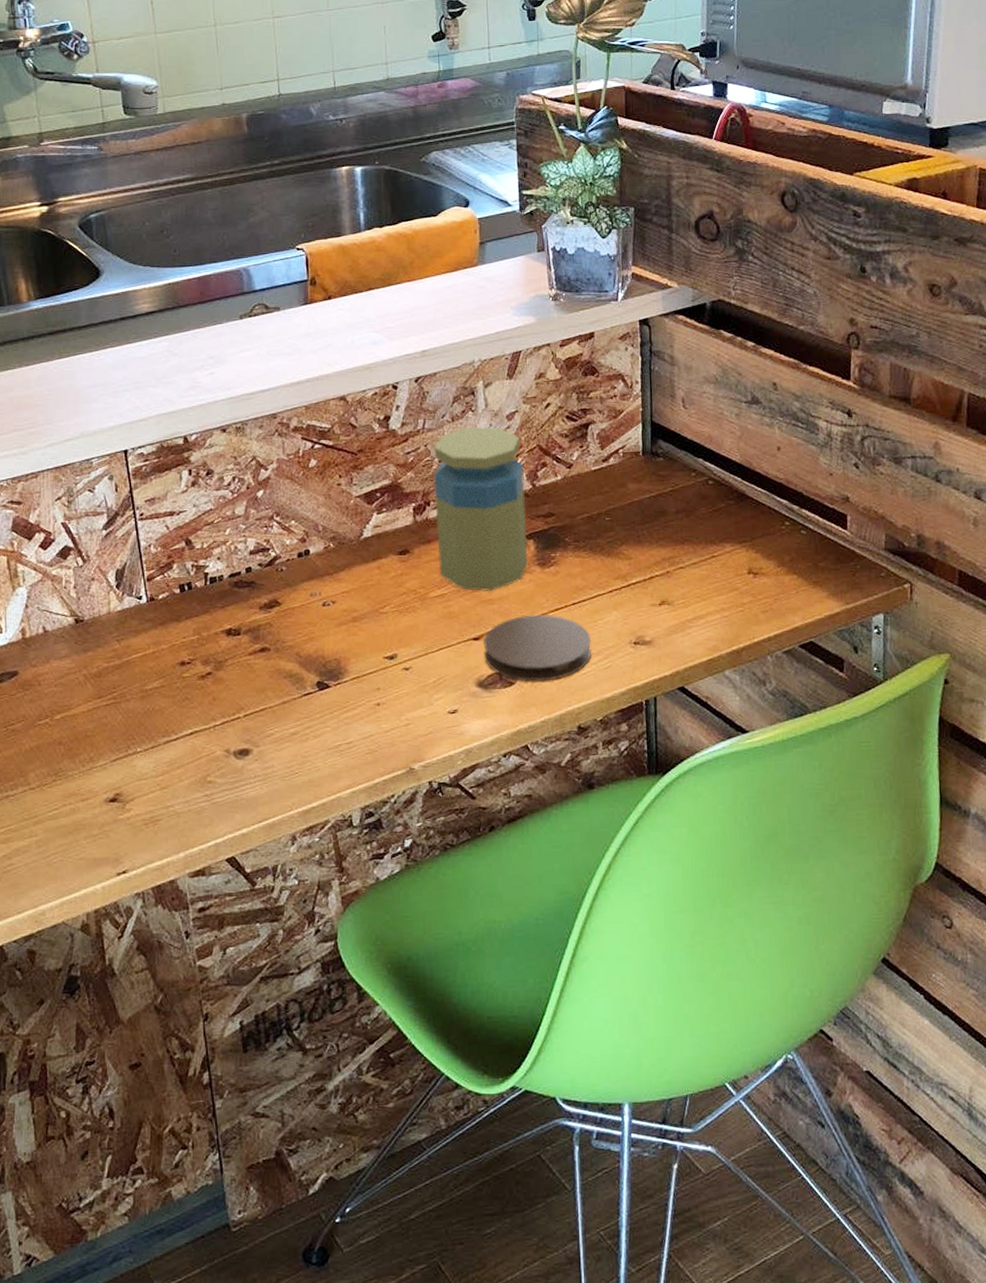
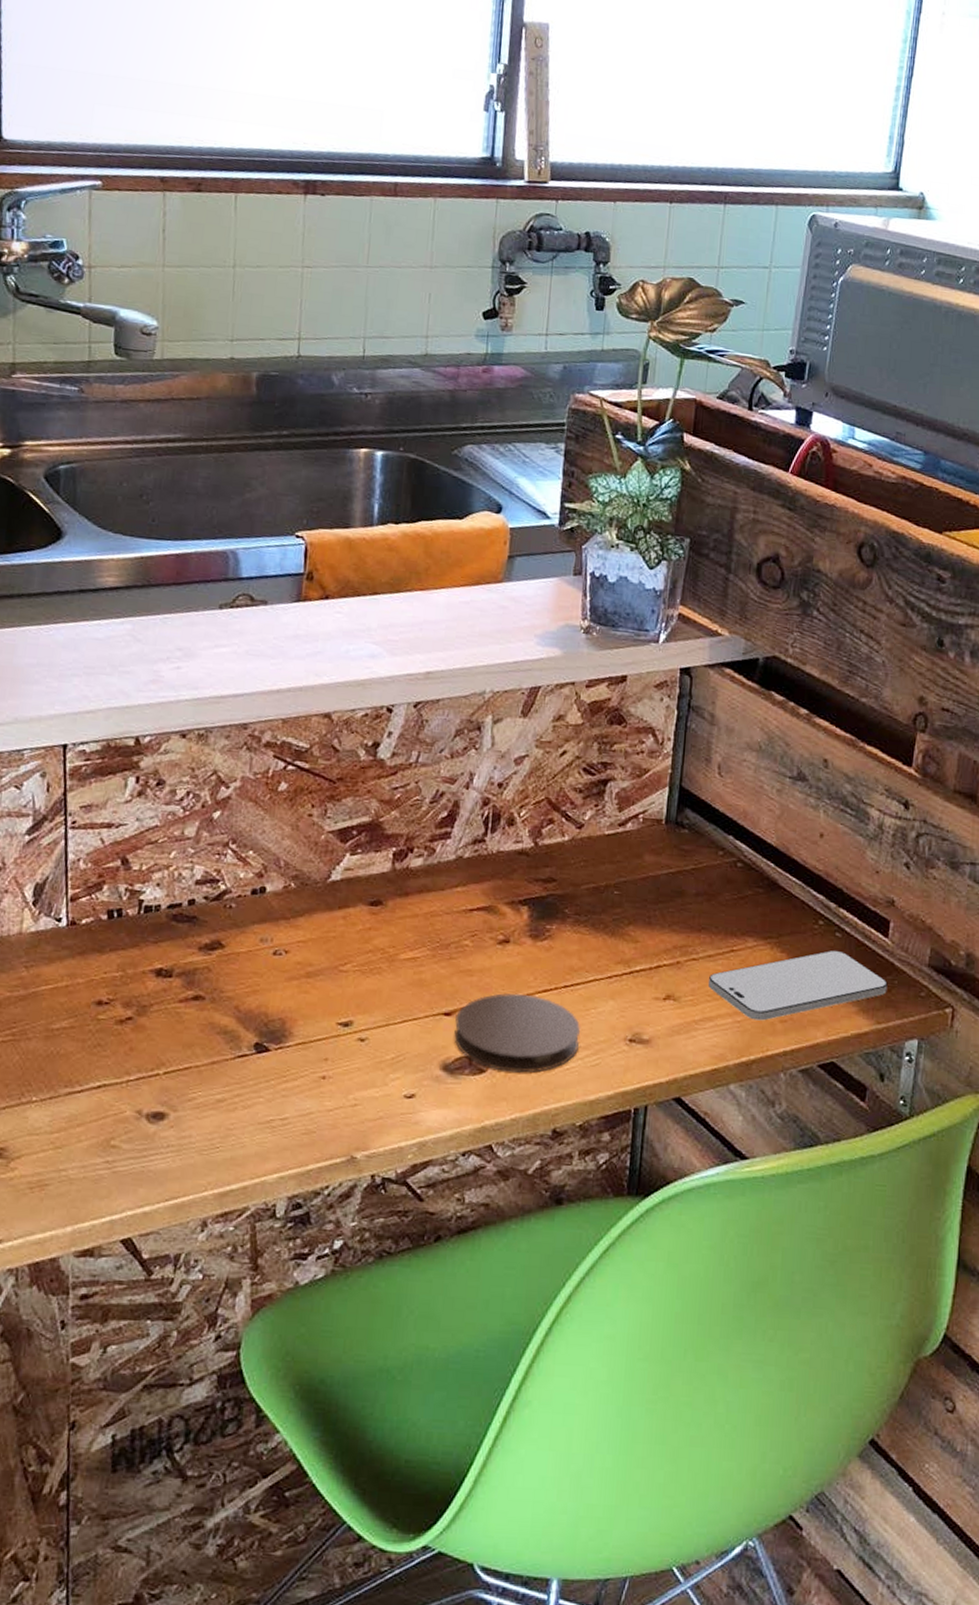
jar: present [433,427,529,592] -> none [414,767,527,961]
smartphone: none [695,546,852,614] -> present [707,950,888,1021]

